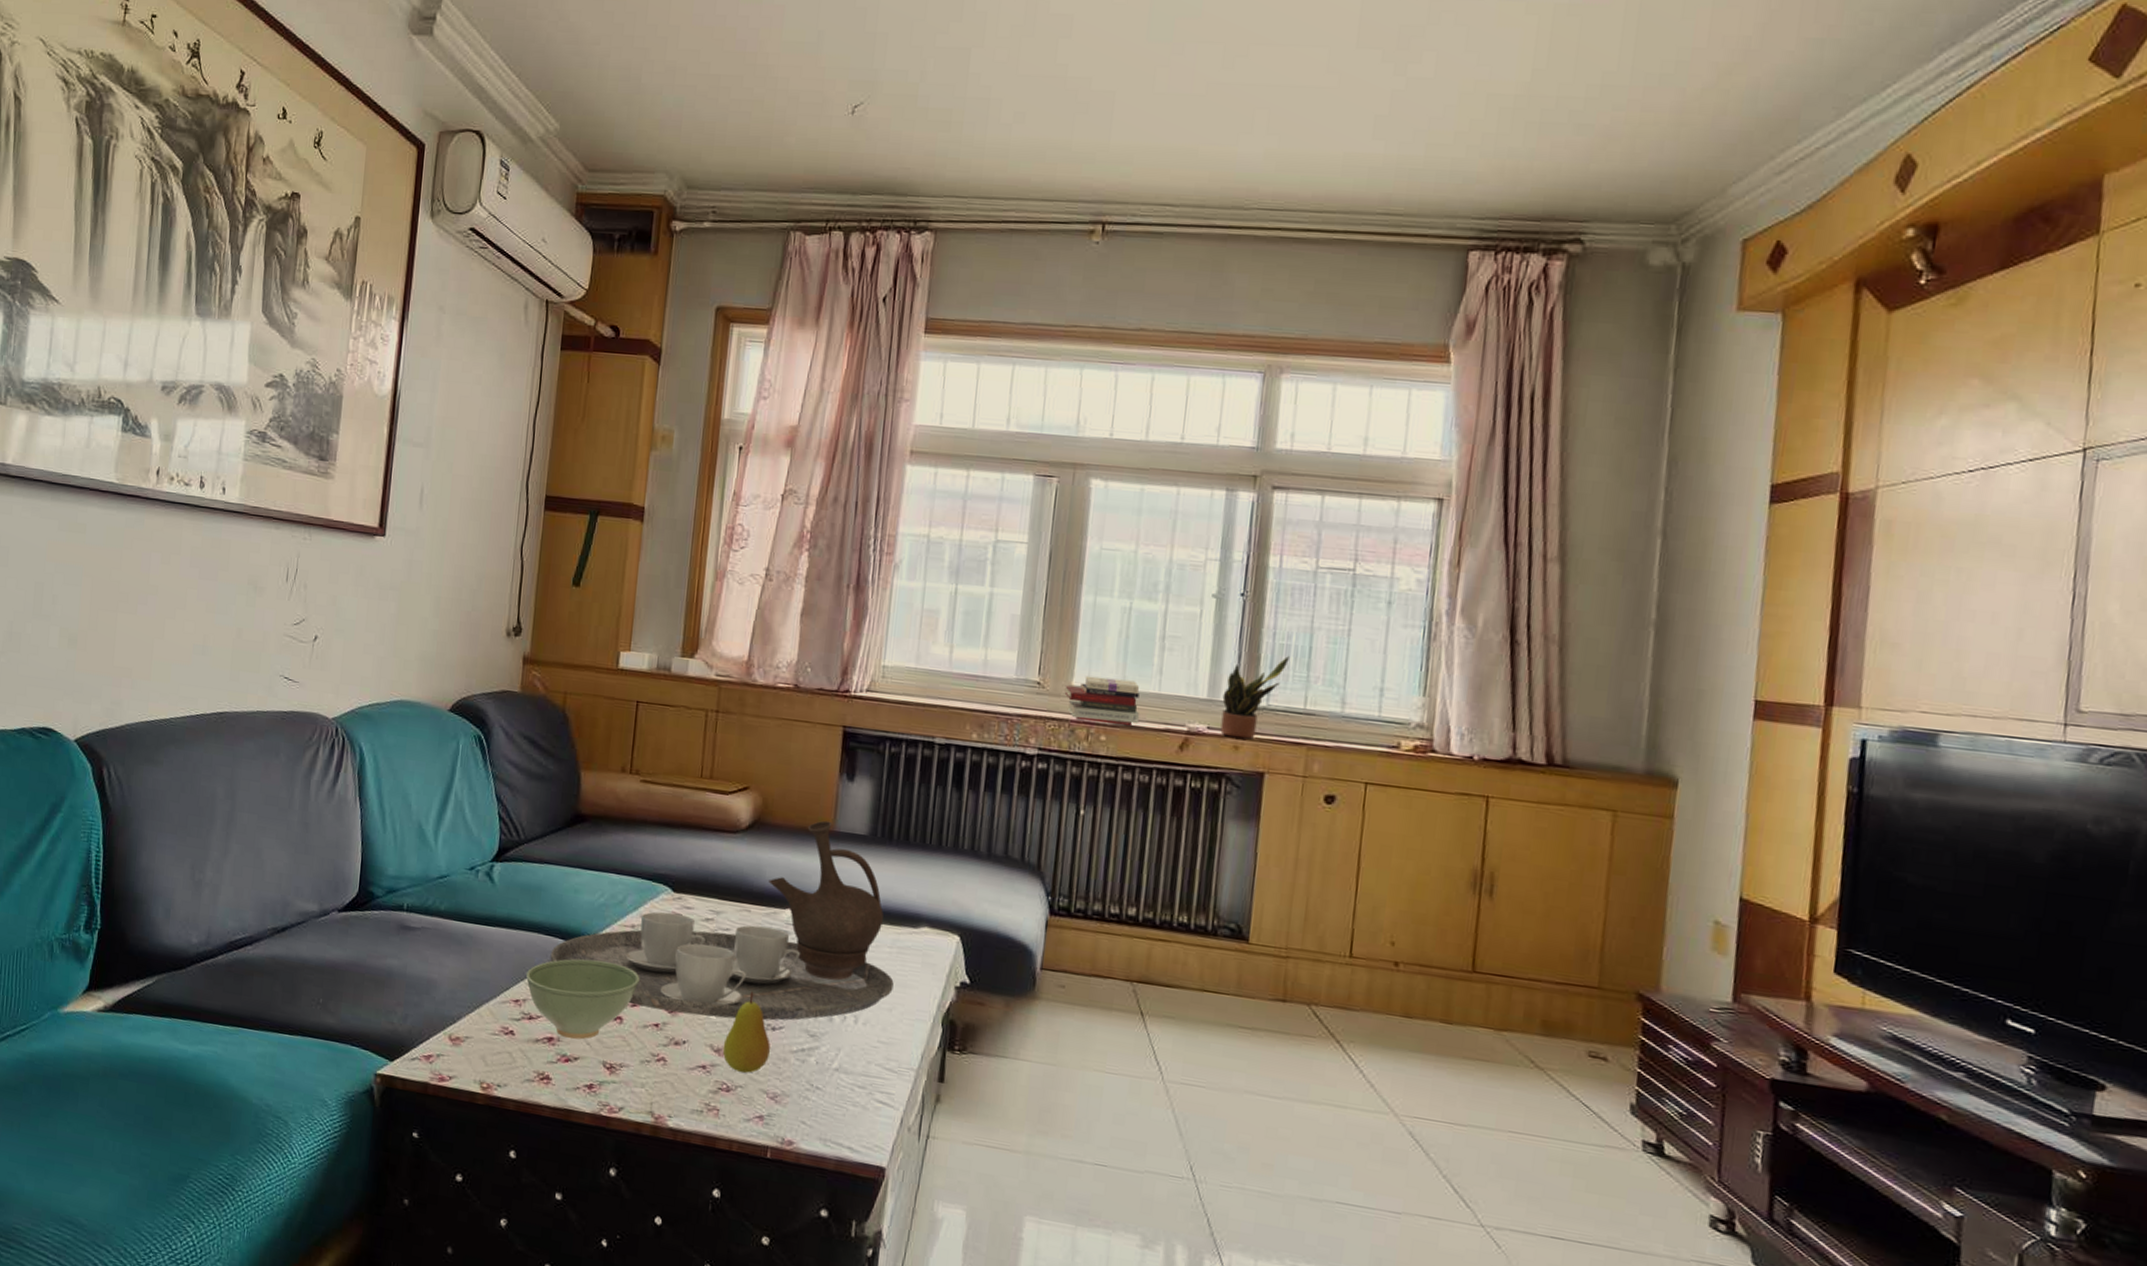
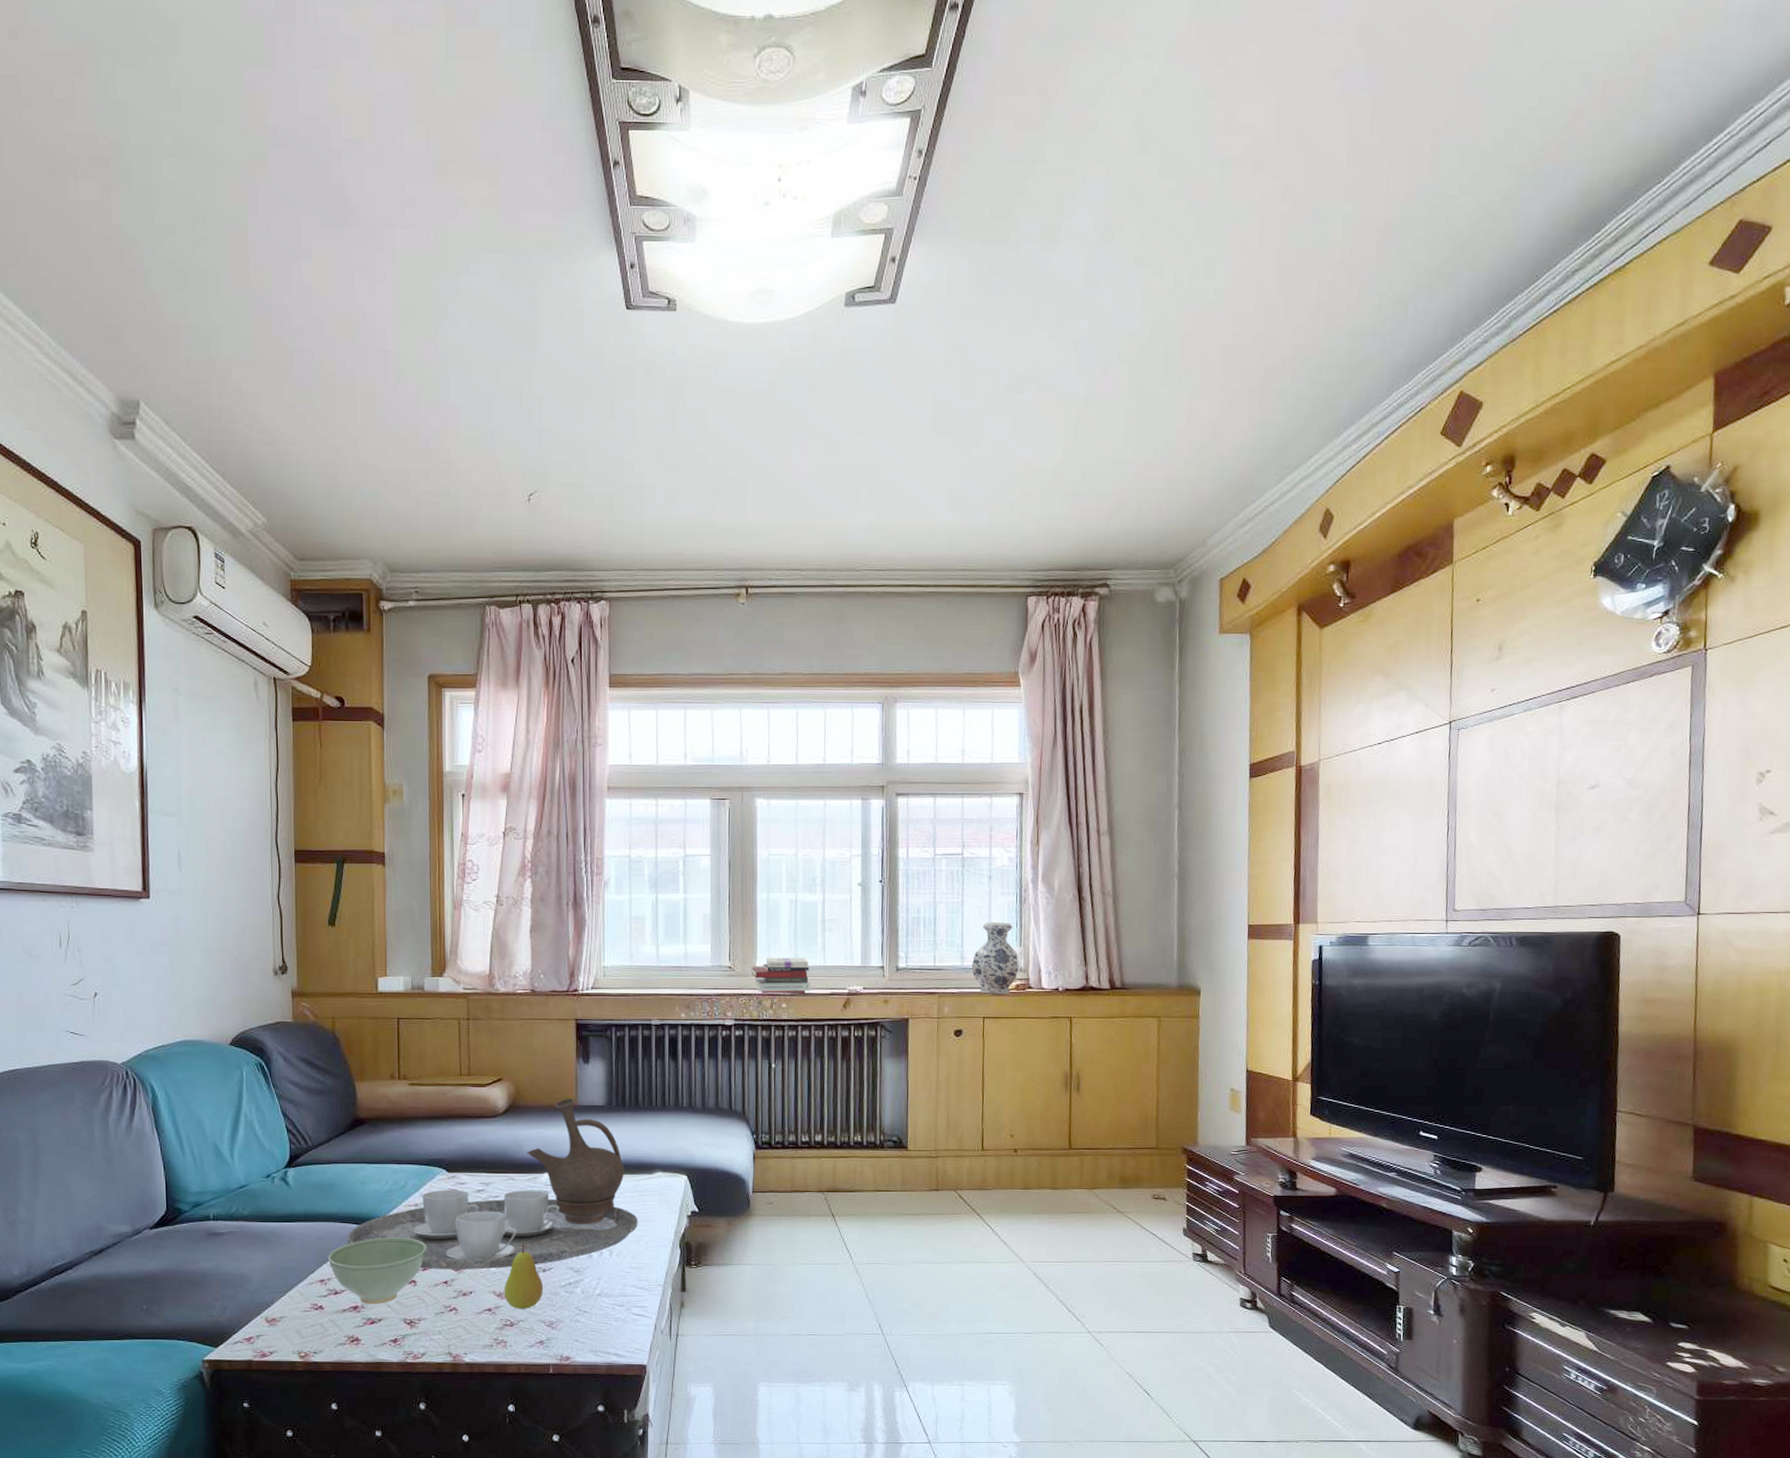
potted plant: present [1220,655,1290,740] -> none [872,925,920,994]
vase: none [1355,660,1423,757] -> present [972,922,1021,994]

